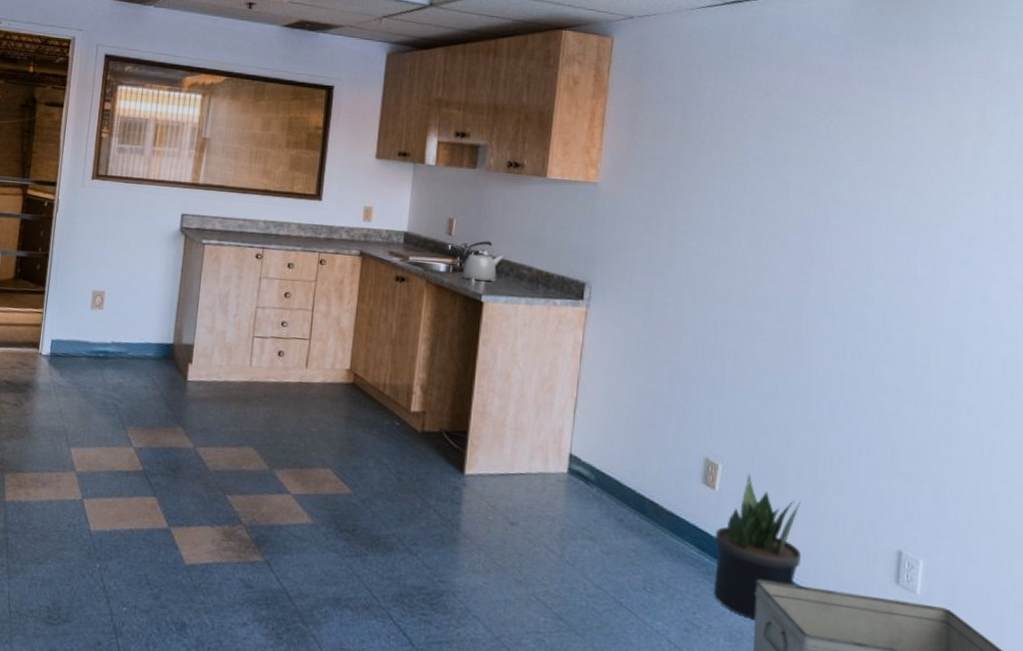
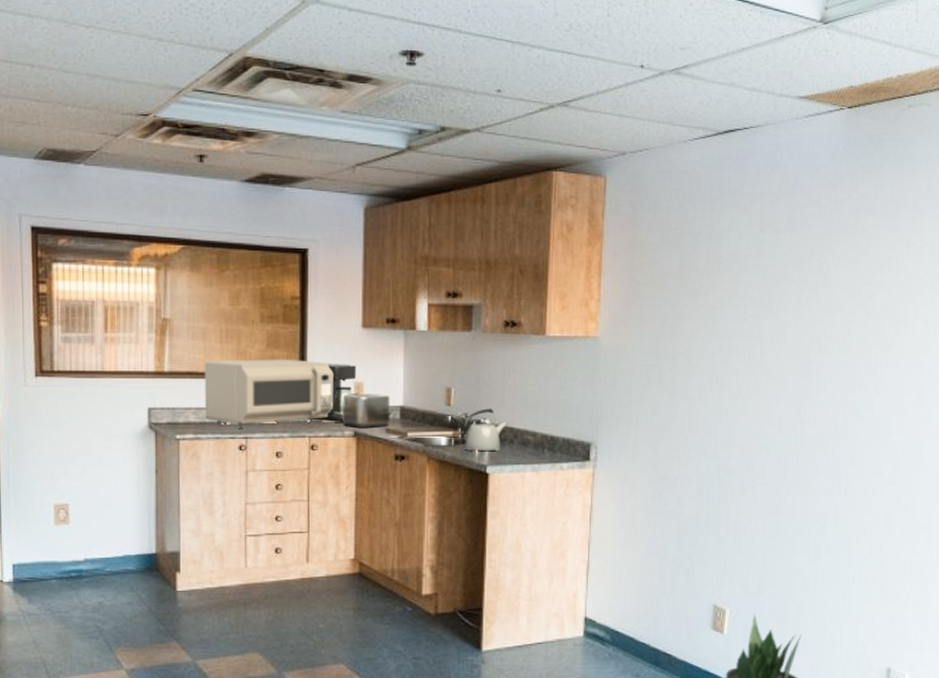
microwave: none [229,177,346,240] -> present [204,359,334,428]
coffee maker: none [319,187,368,243] -> present [308,362,359,423]
toaster: none [350,216,396,249] -> present [343,394,392,429]

